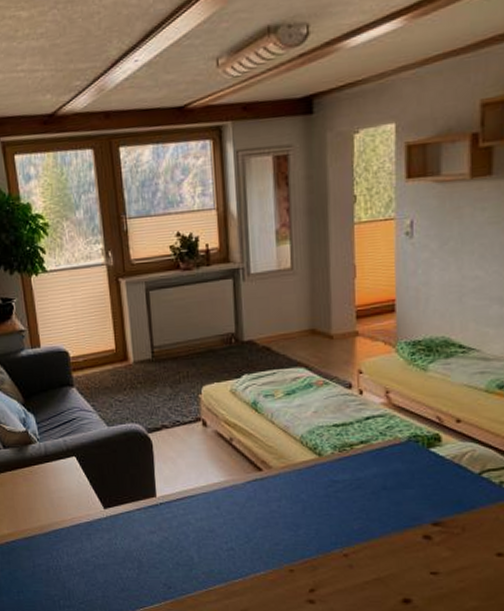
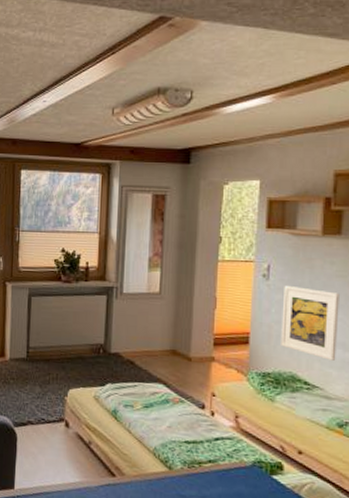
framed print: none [430,241,494,319] -> present [281,286,340,361]

